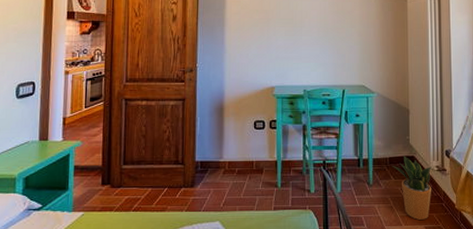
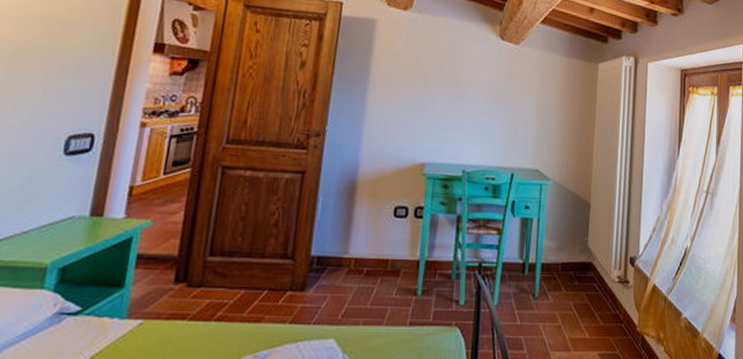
potted plant: present [392,154,432,220] -> none [564,260,612,344]

